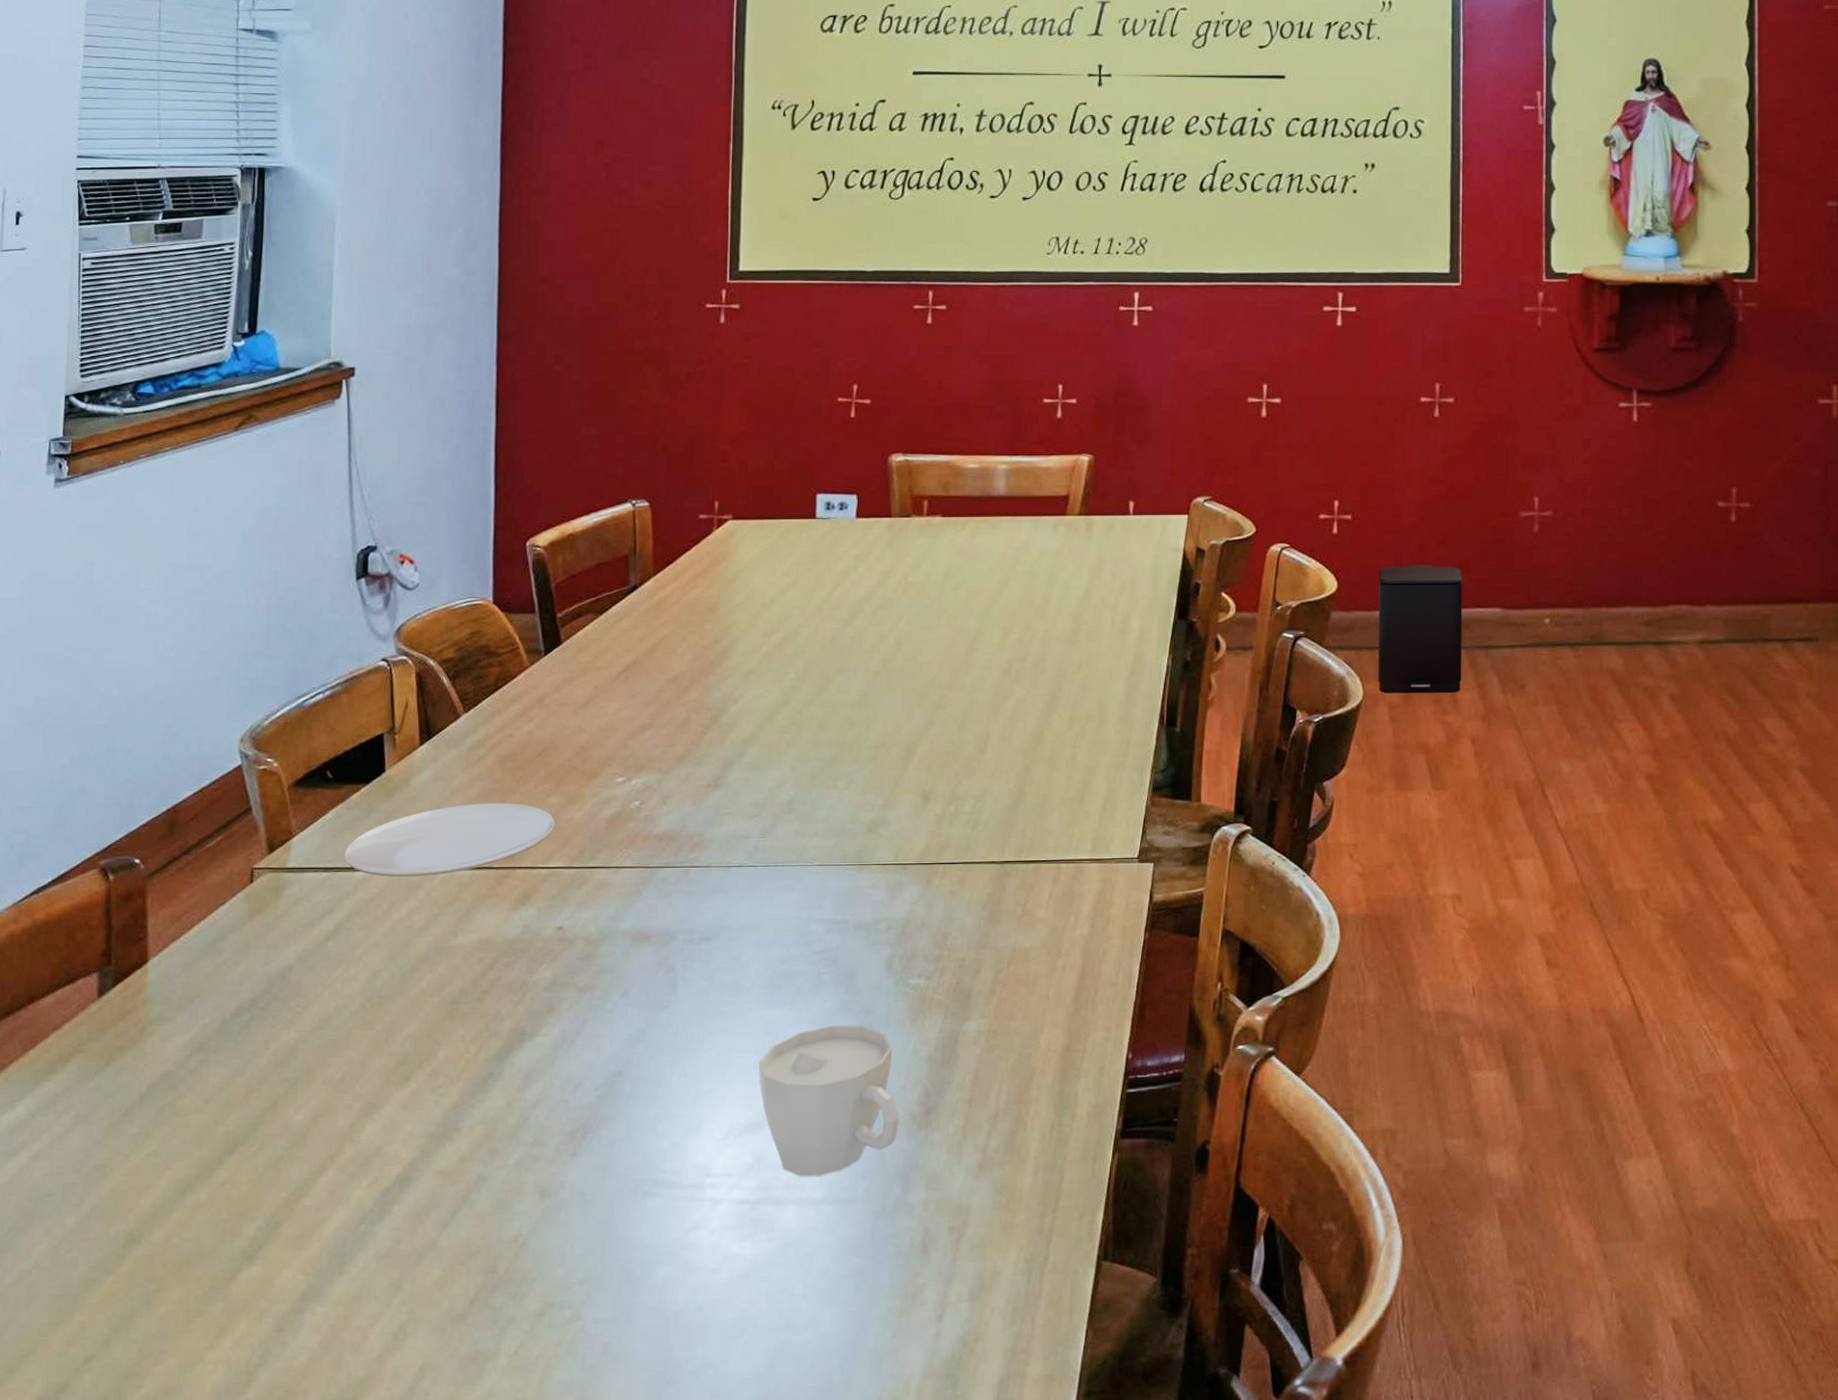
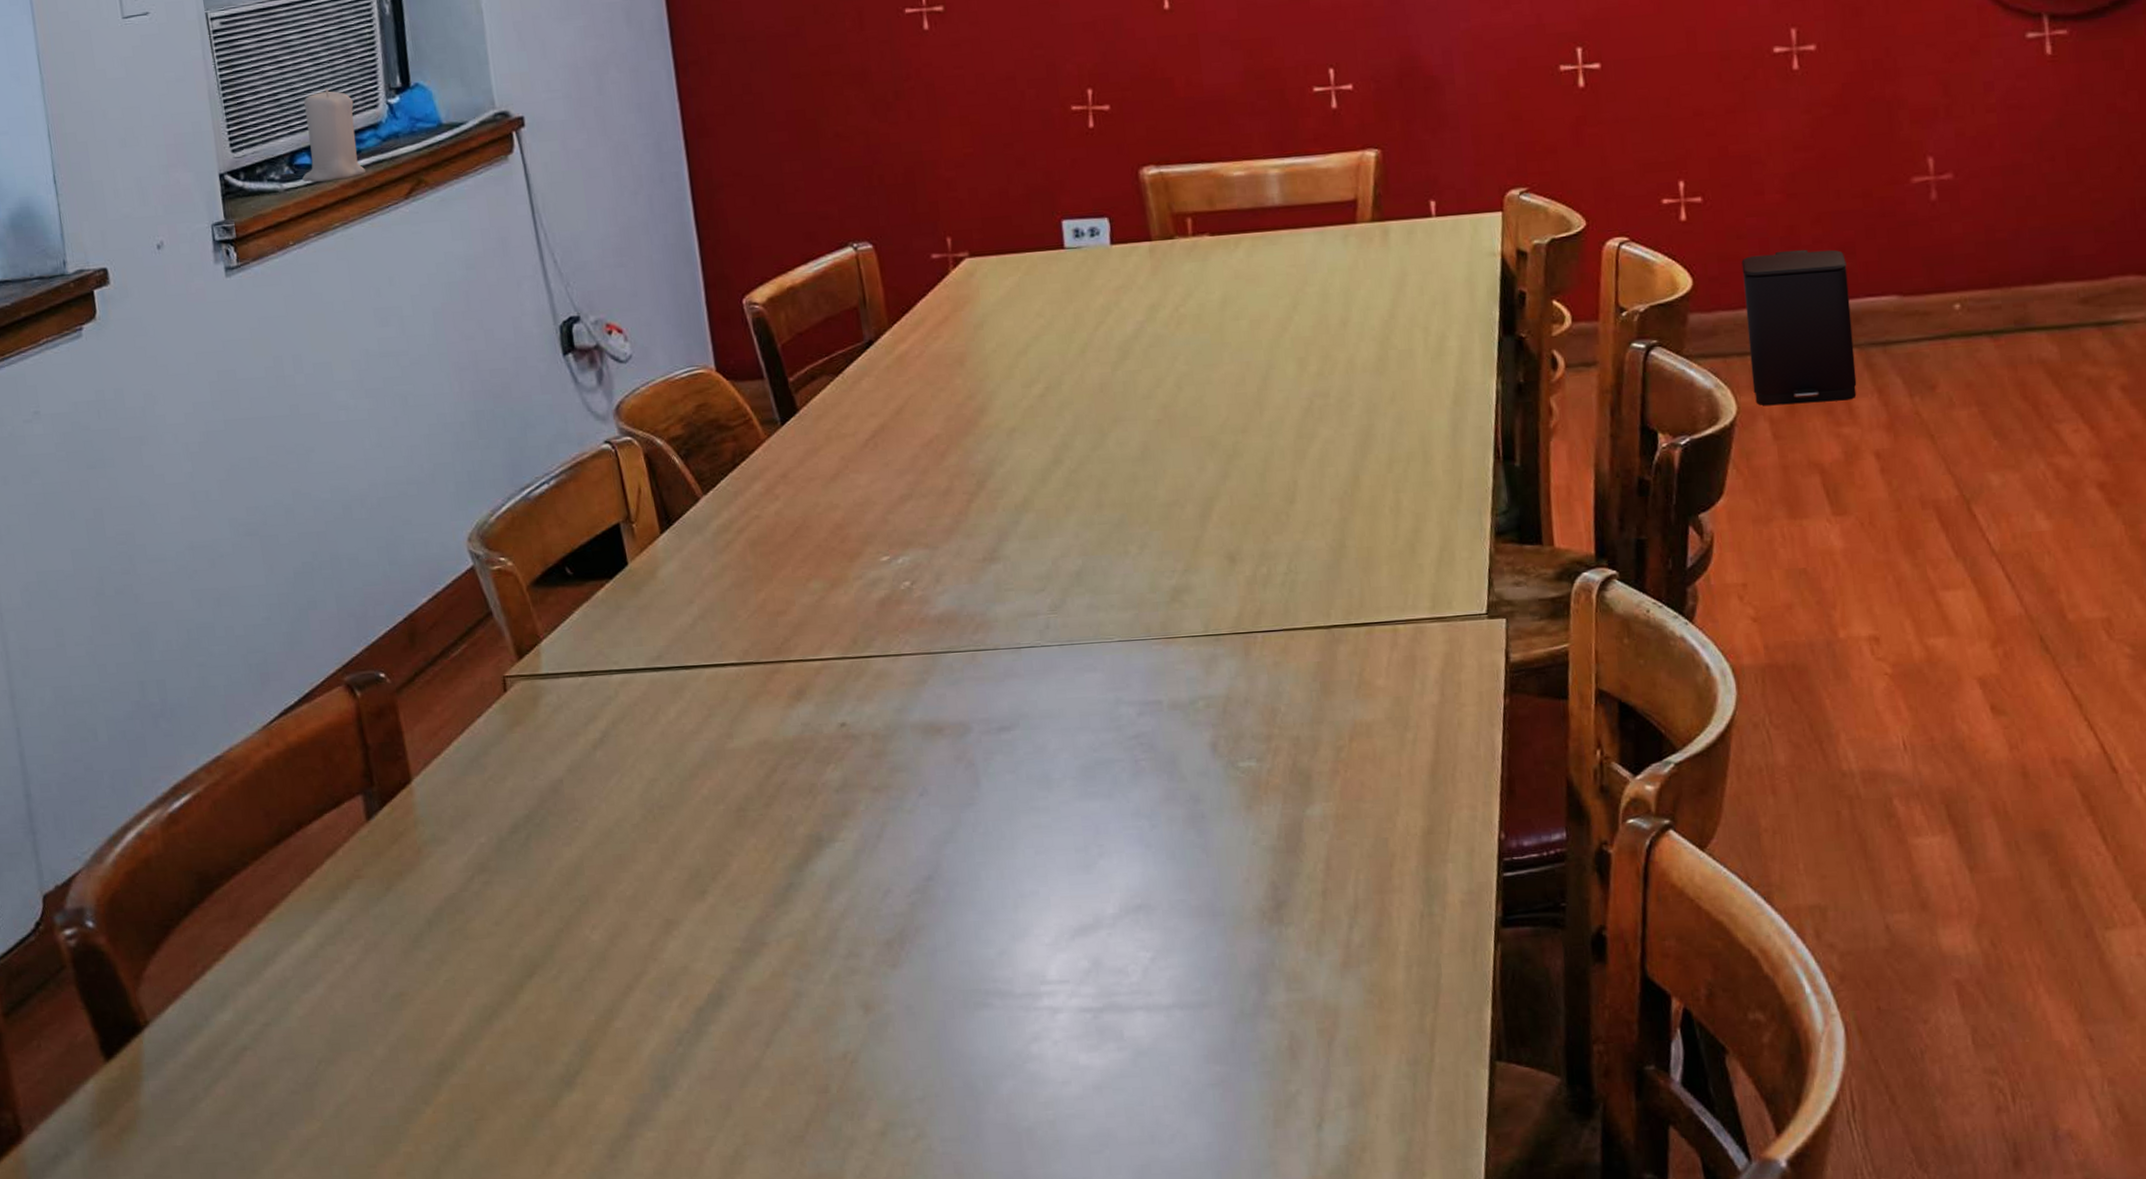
candle: none [142,328,203,410] -> present [302,88,367,183]
plate: present [344,803,555,878] -> none [597,591,821,679]
cup: present [759,1025,899,1176] -> none [1082,814,1247,981]

